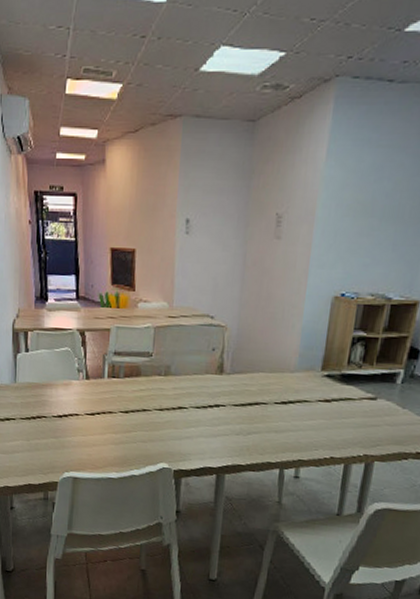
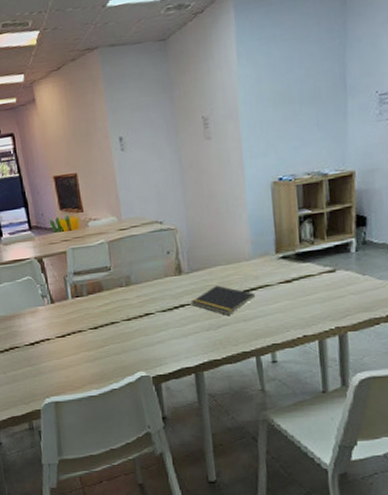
notepad: none [226,391,293,423] -> present [190,285,256,315]

